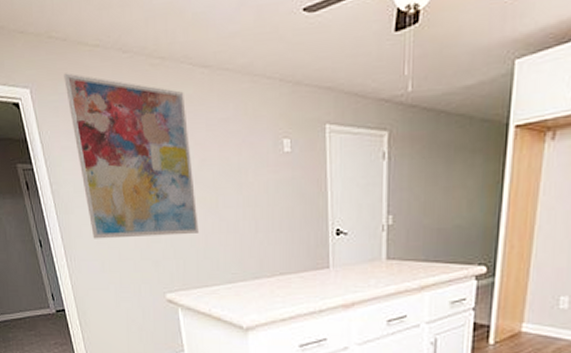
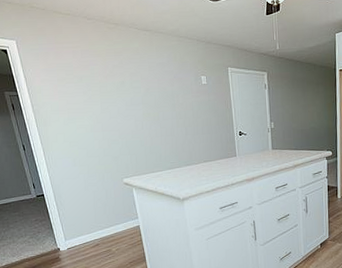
wall art: present [64,73,199,239] -> none [43,31,146,143]

